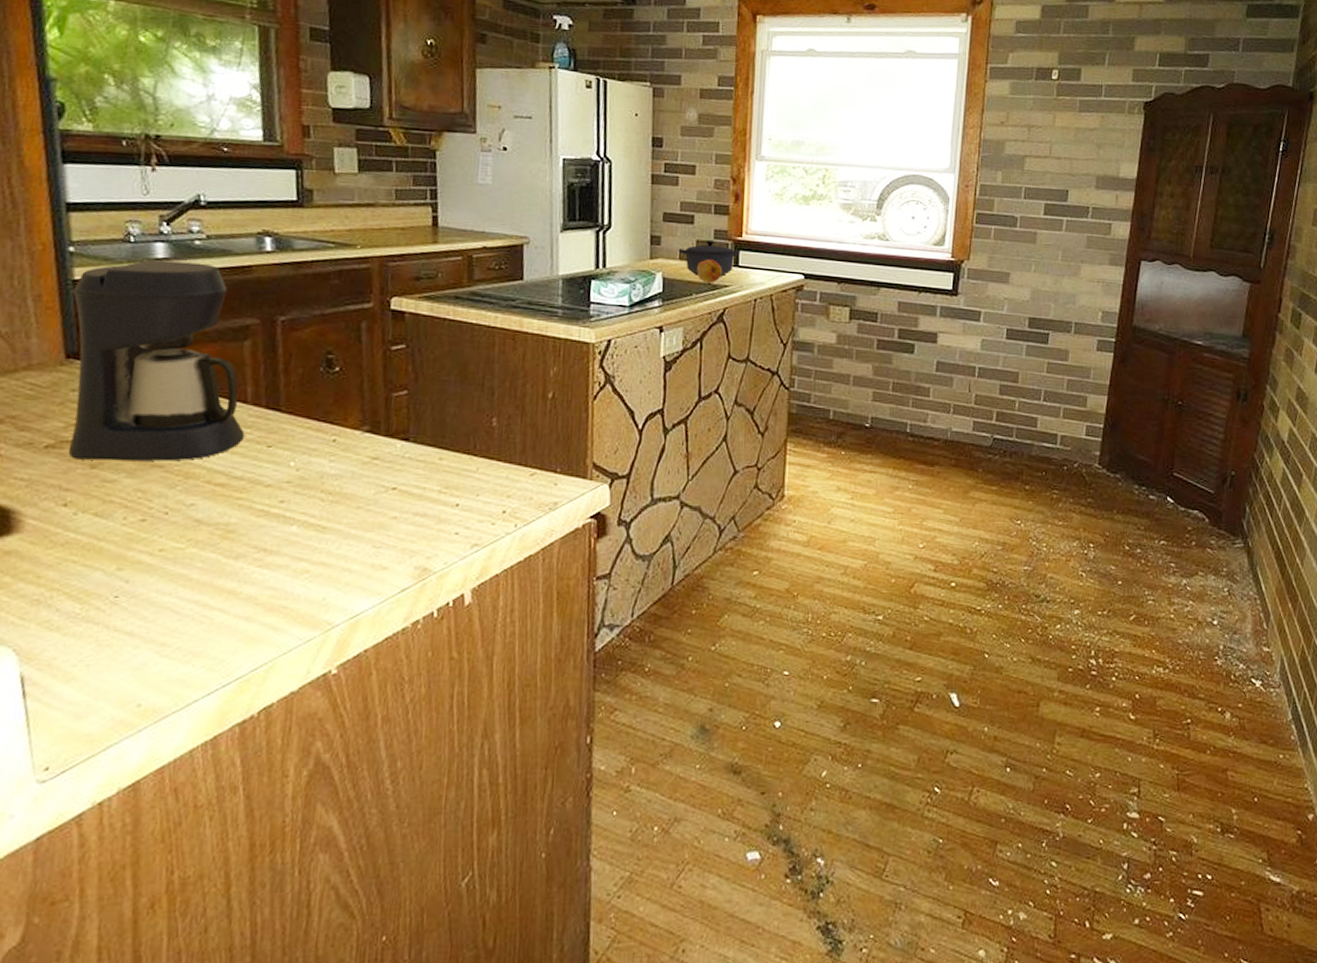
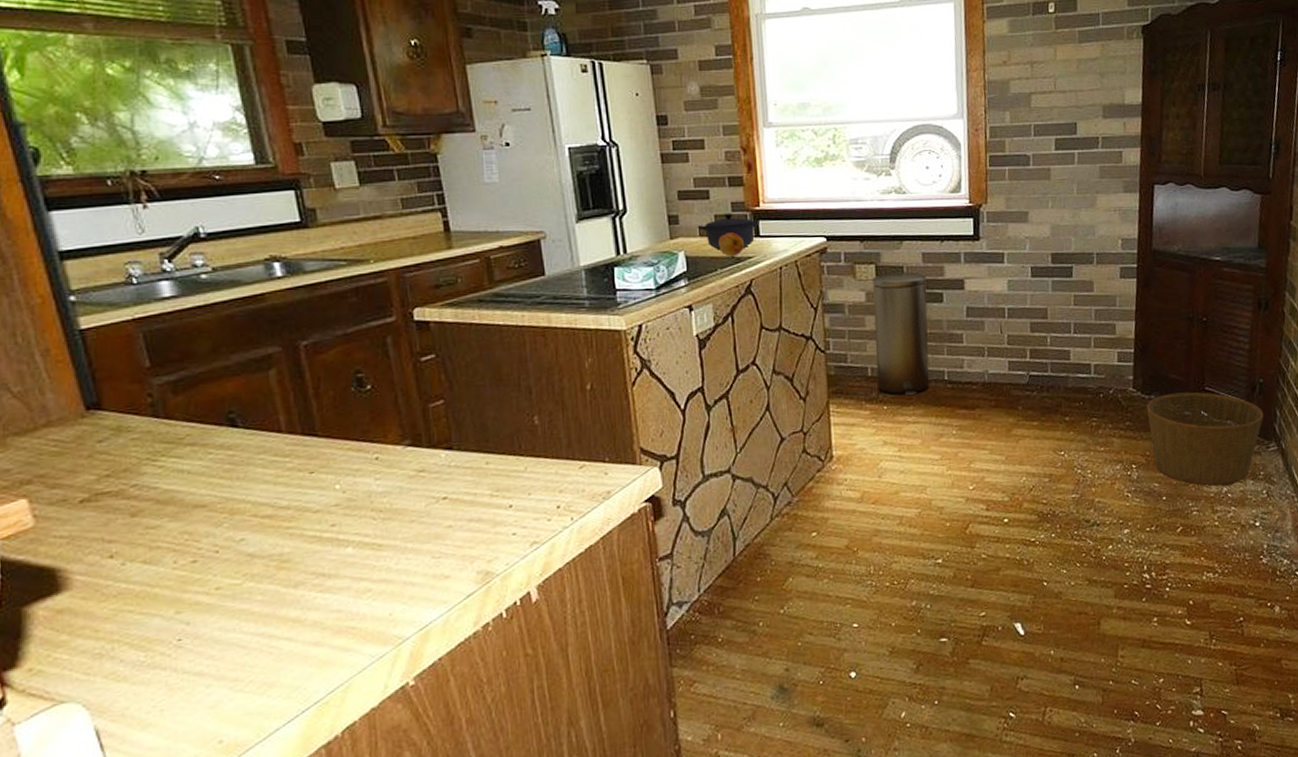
coffee maker: present [68,259,245,462] -> none [81,297,285,510]
pedal bin: none [838,317,900,443] -> present [872,272,930,396]
basket: none [1110,475,1233,577] -> present [1146,392,1264,486]

